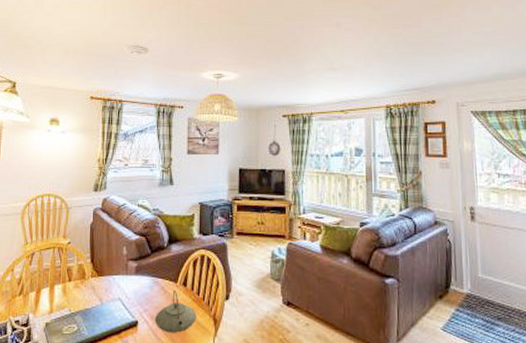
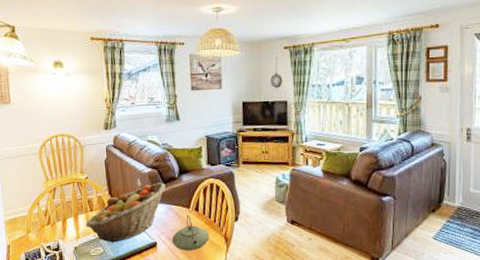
fruit basket: none [61,252,153,319] -> present [85,182,166,243]

